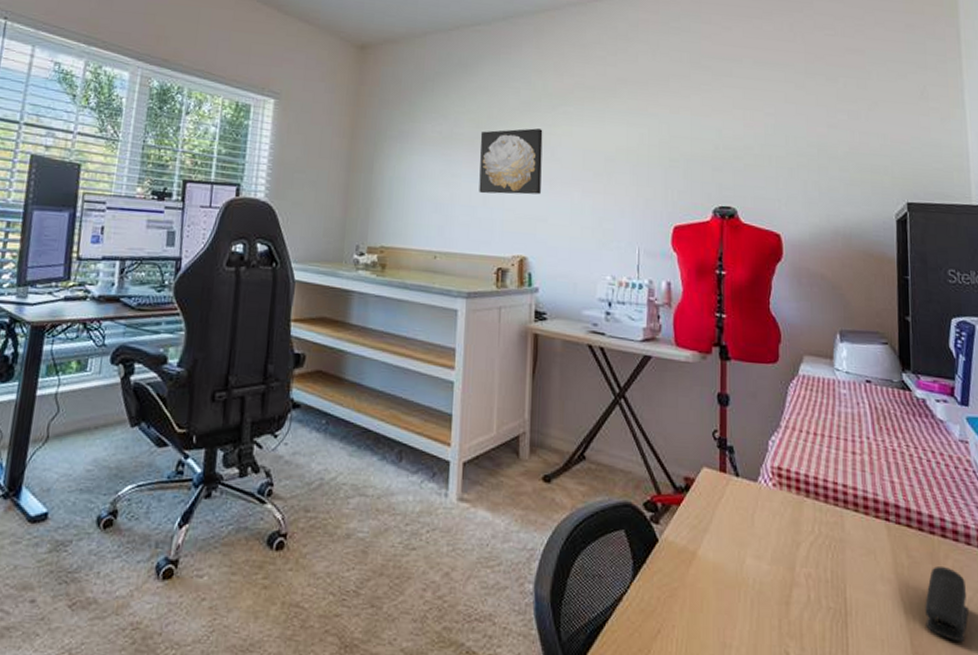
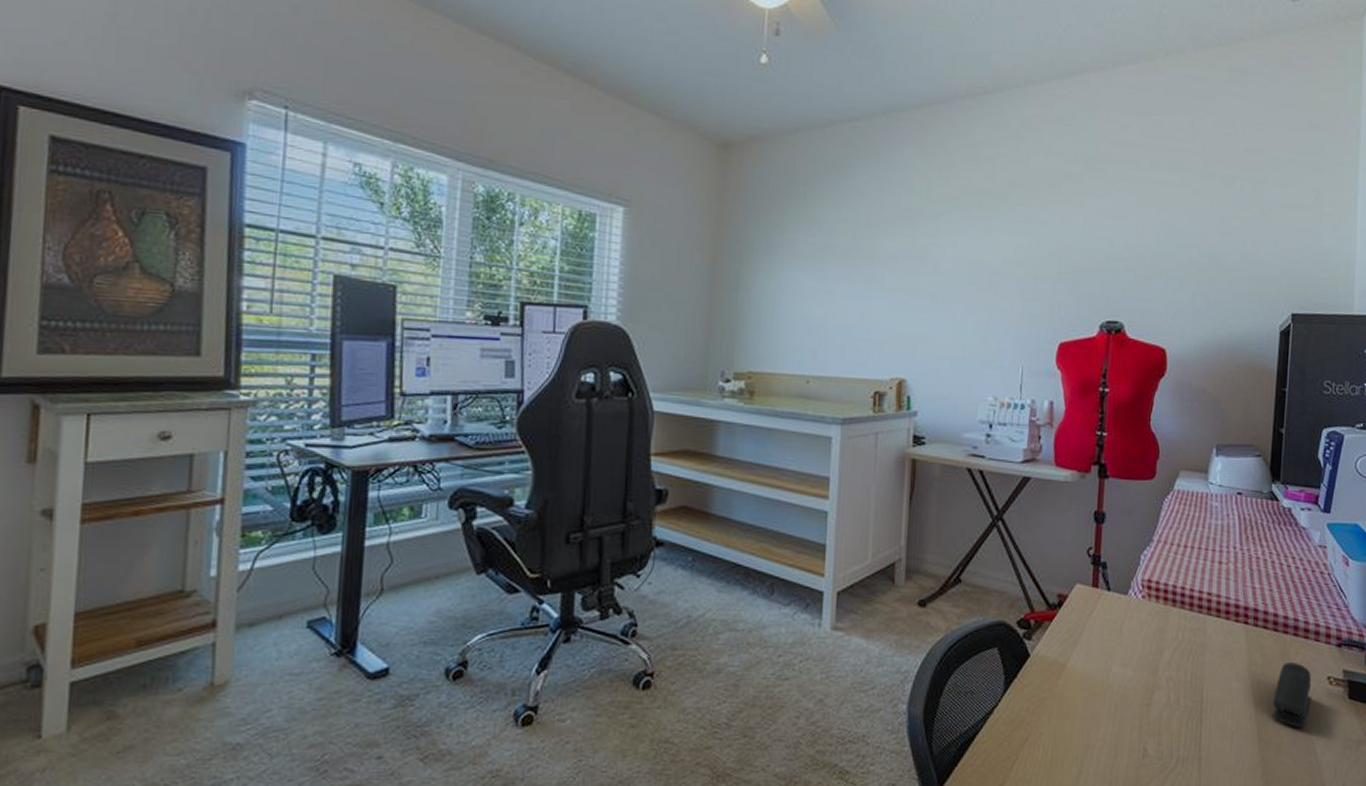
wall art: present [479,128,543,195] -> none [855,239,926,312]

